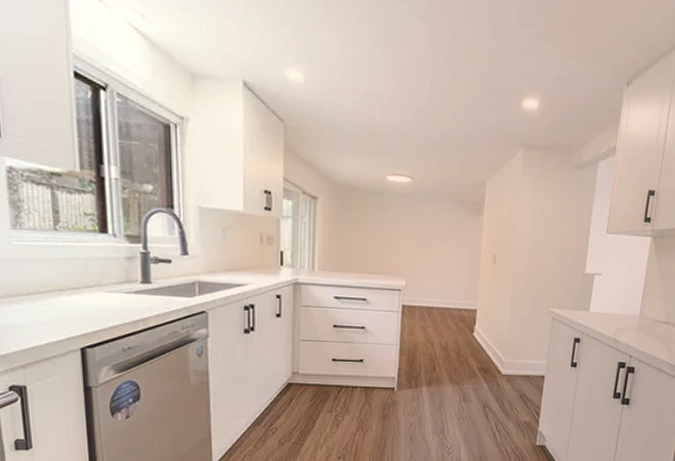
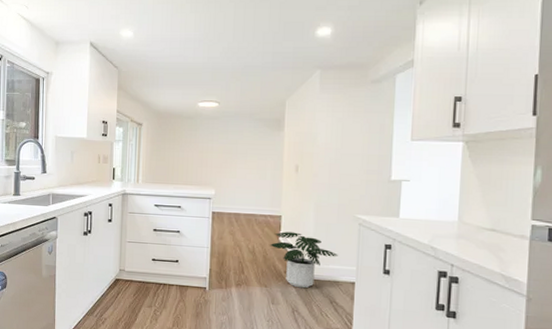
potted plant: none [463,326,531,384] -> present [270,231,338,289]

